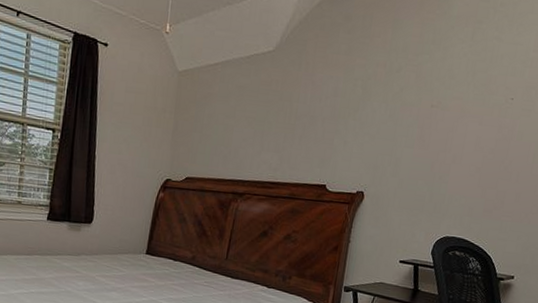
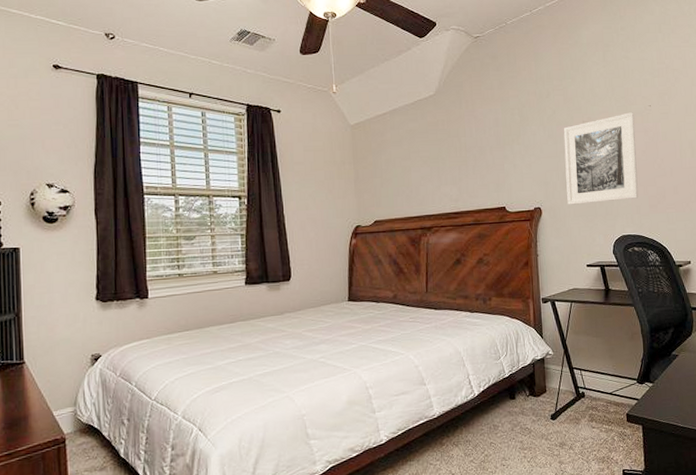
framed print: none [394,102,492,200] -> present [563,112,639,205]

